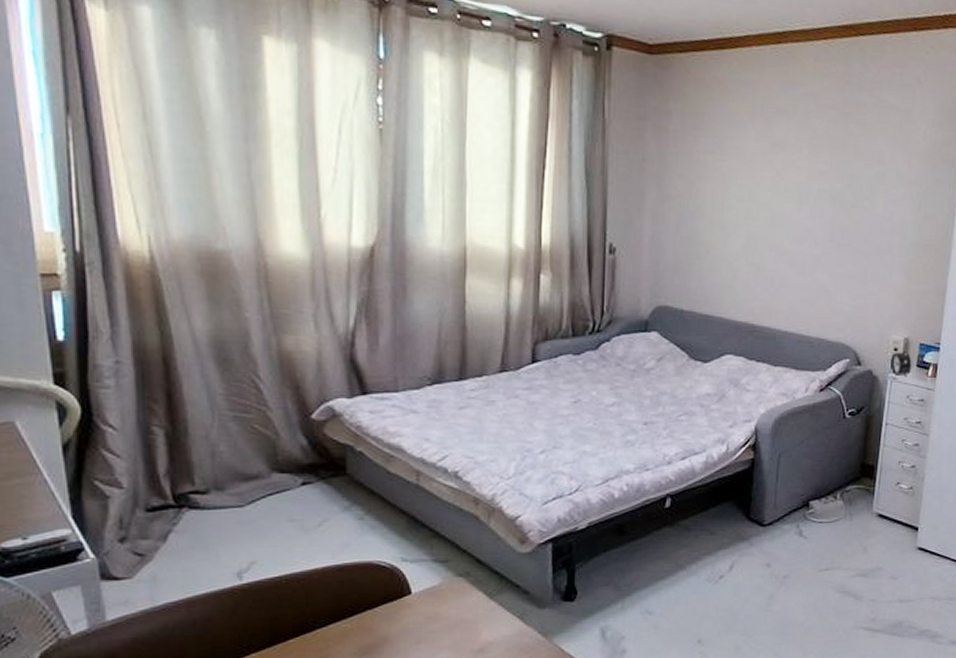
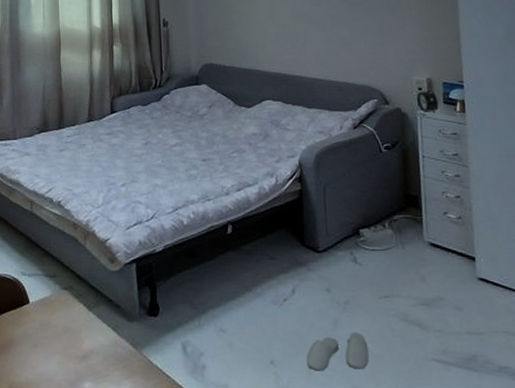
slippers: none [736,606,801,647] -> present [307,332,369,371]

